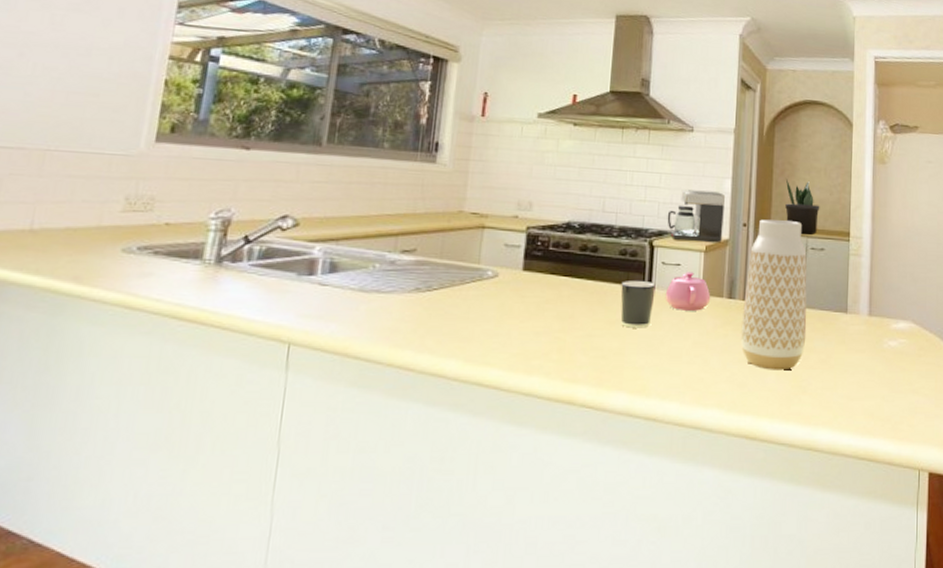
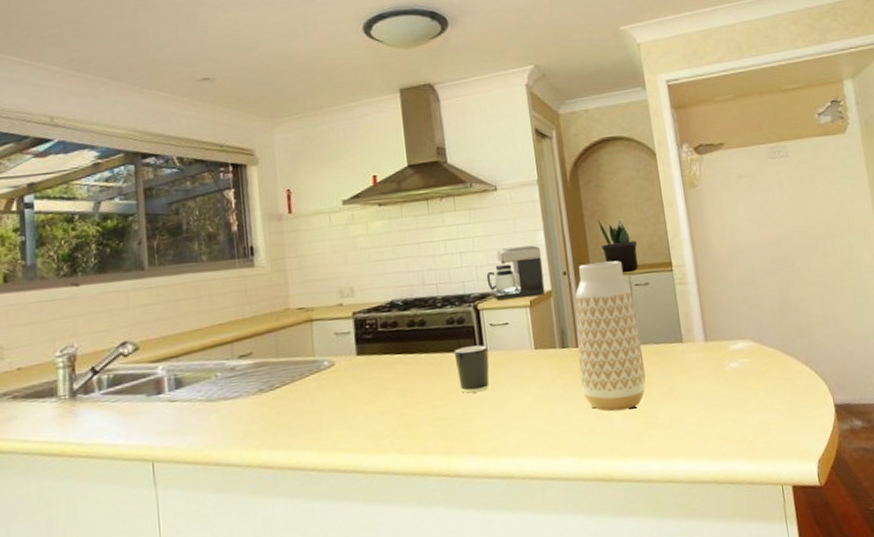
teapot: present [665,272,711,311] -> none [498,328,545,368]

